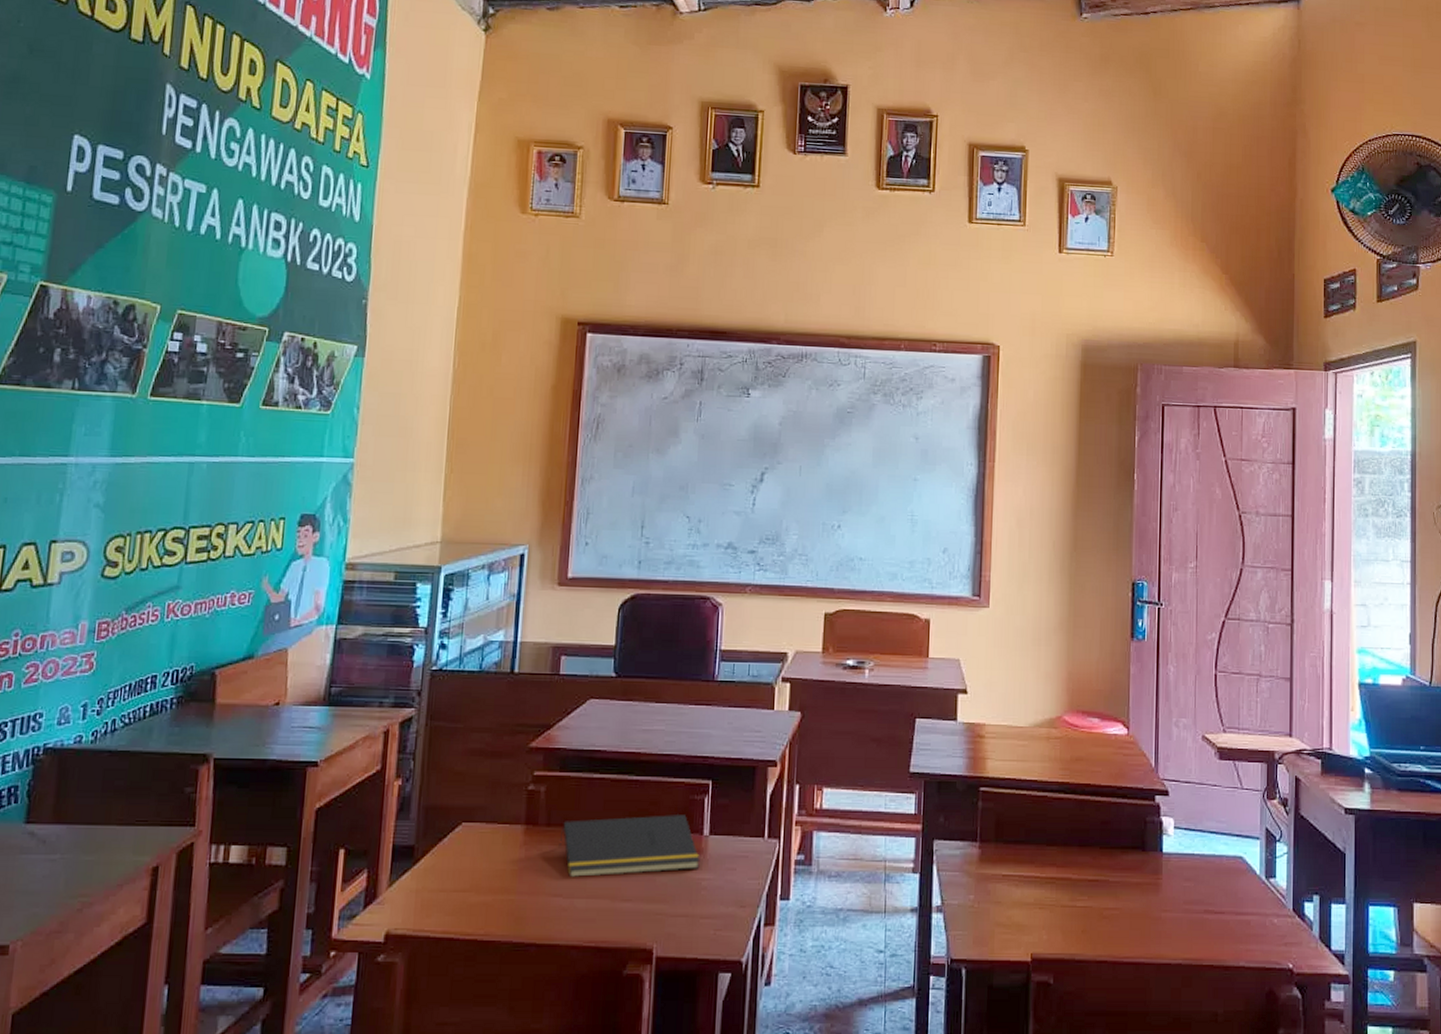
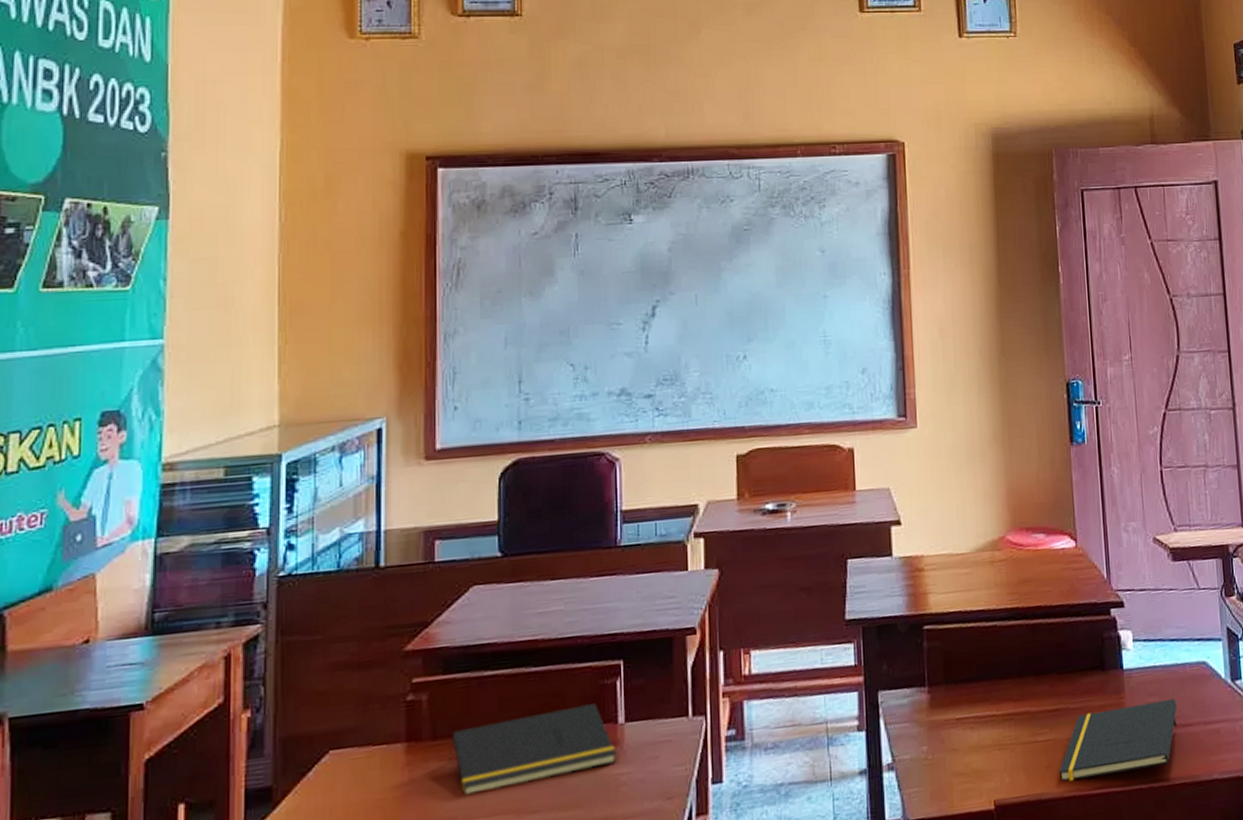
notepad: none [1093,886,1211,948] -> present [1058,698,1177,782]

